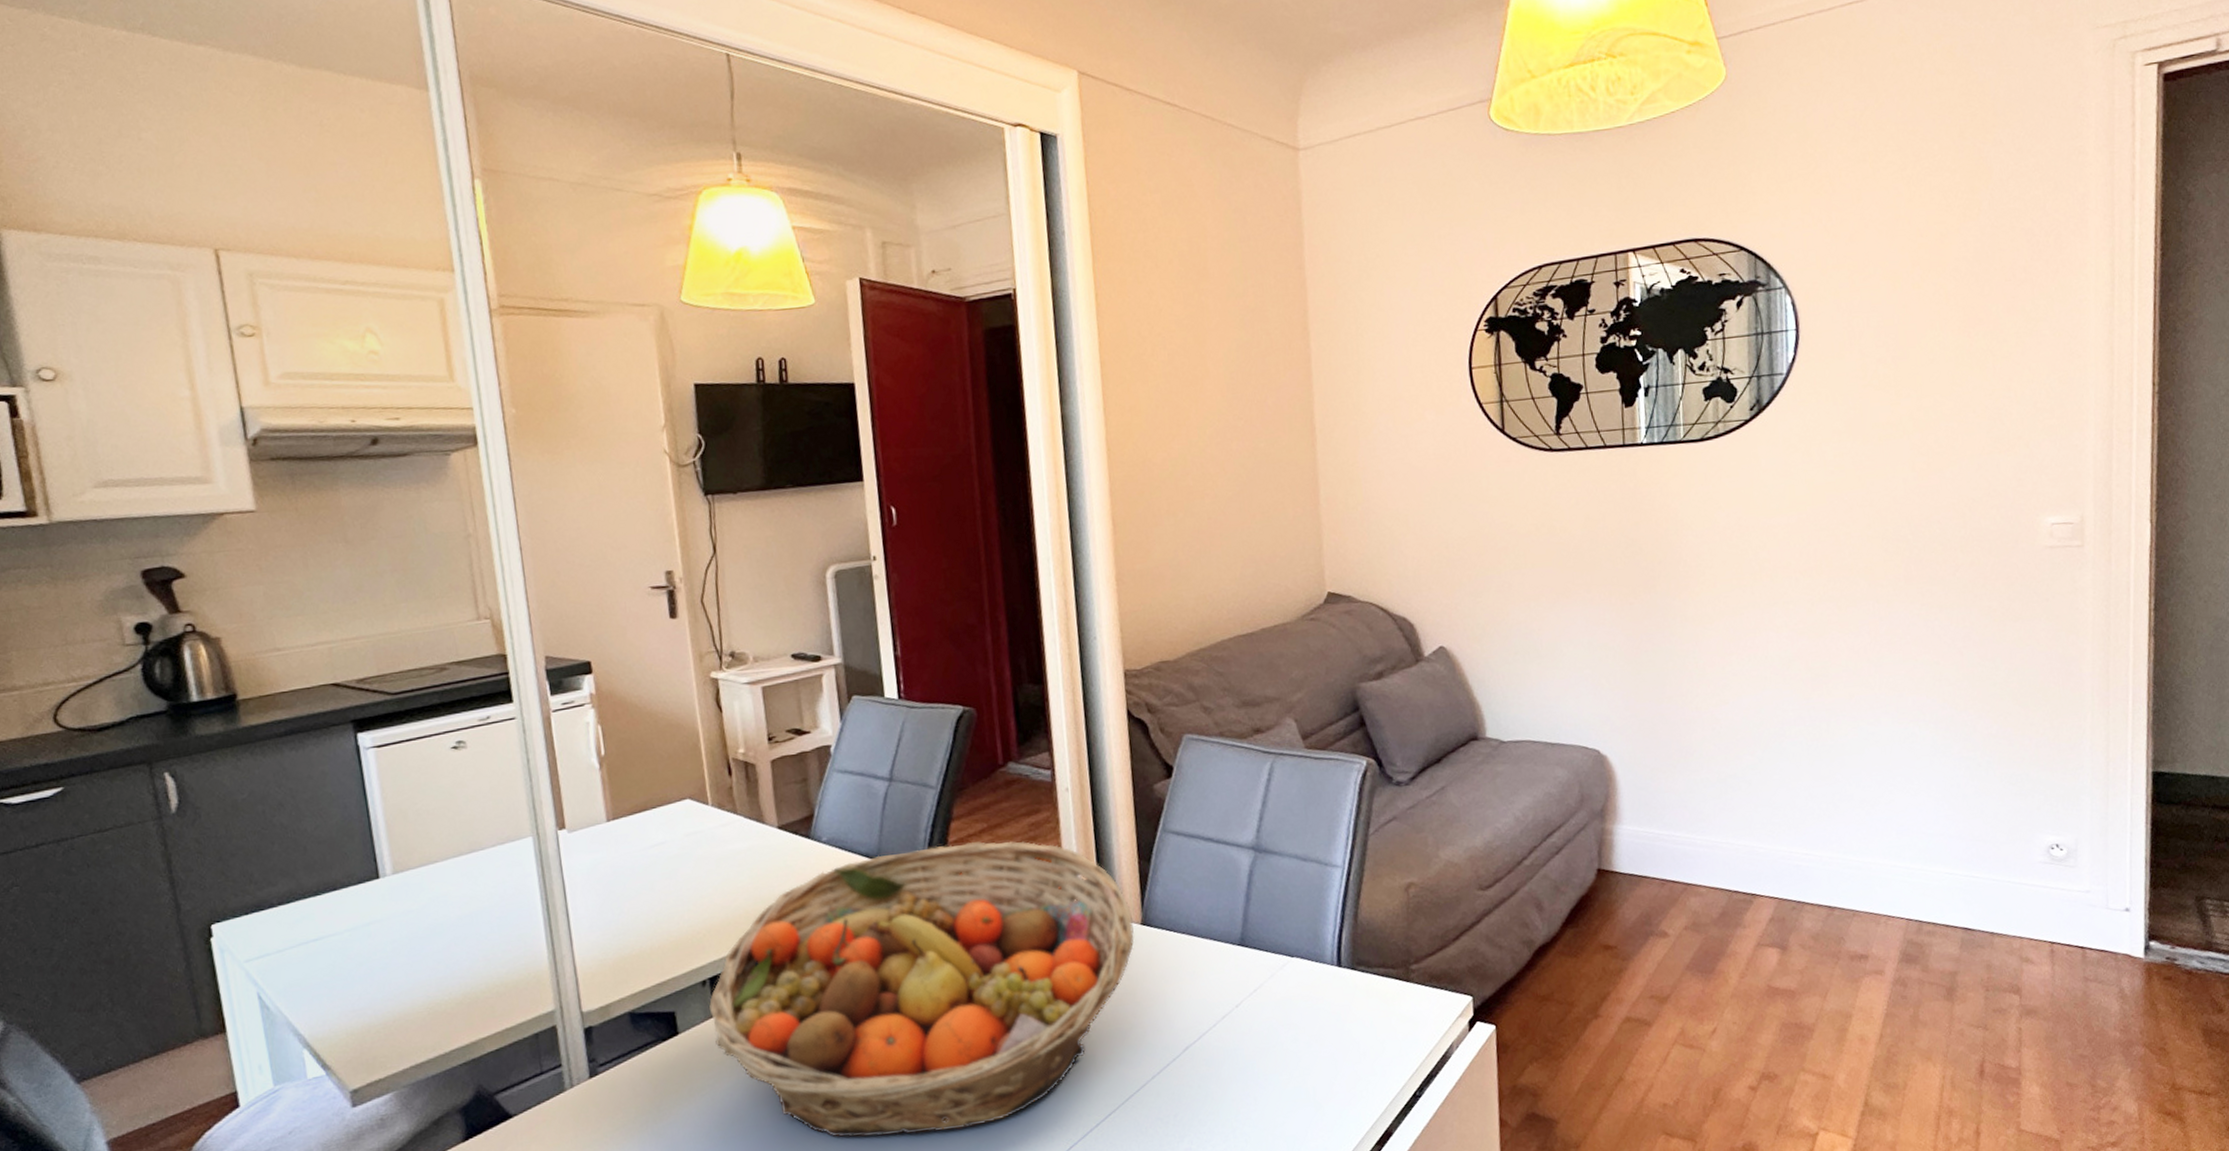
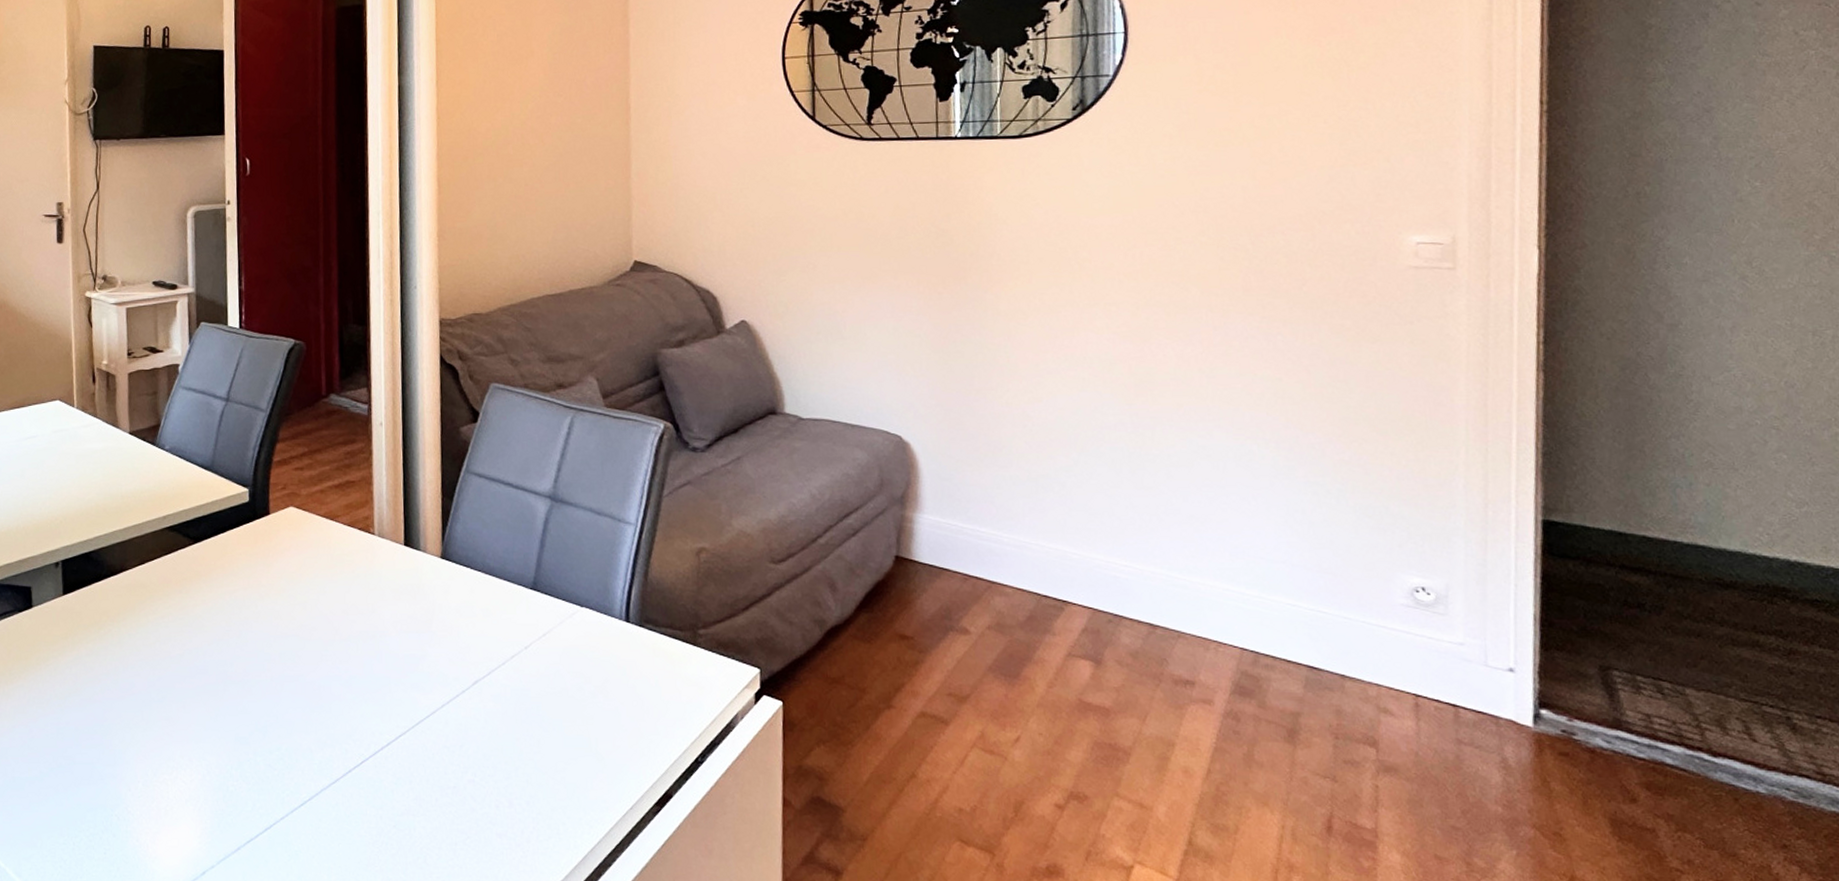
fruit basket: present [708,841,1135,1138] -> none [59,464,434,730]

